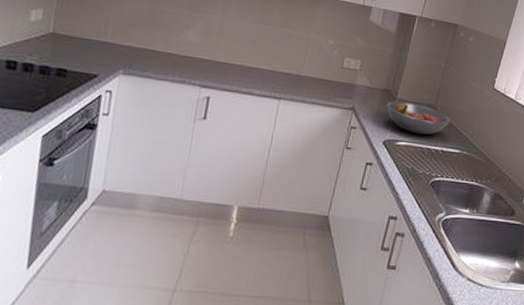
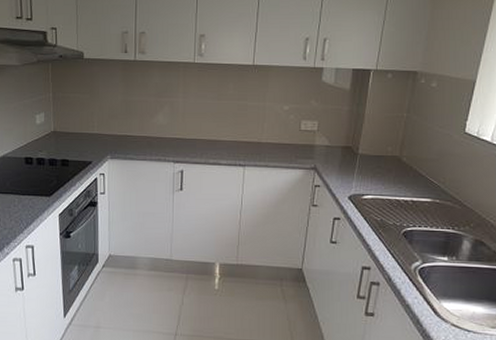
fruit bowl: present [386,101,450,135] -> none [348,156,418,187]

